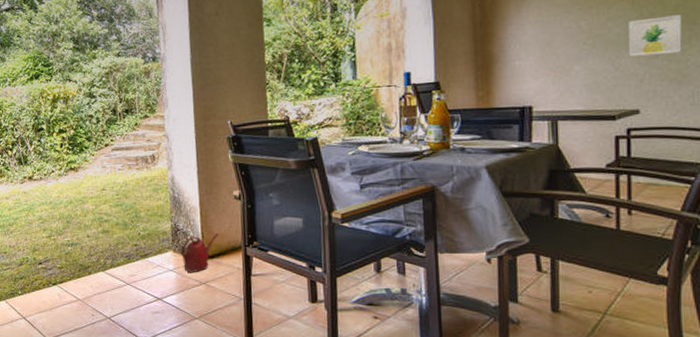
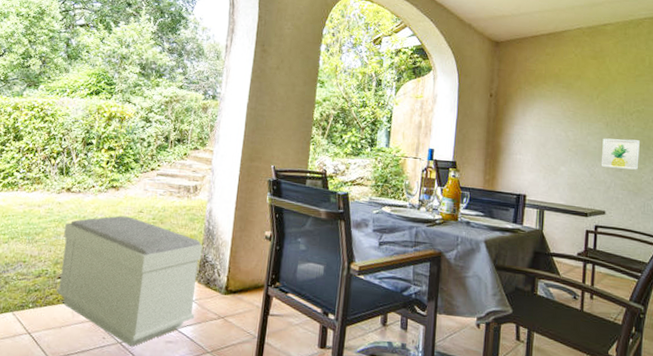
bench: none [35,196,177,321] -> present [56,215,203,347]
watering can: present [181,234,219,273] -> none [205,270,245,306]

